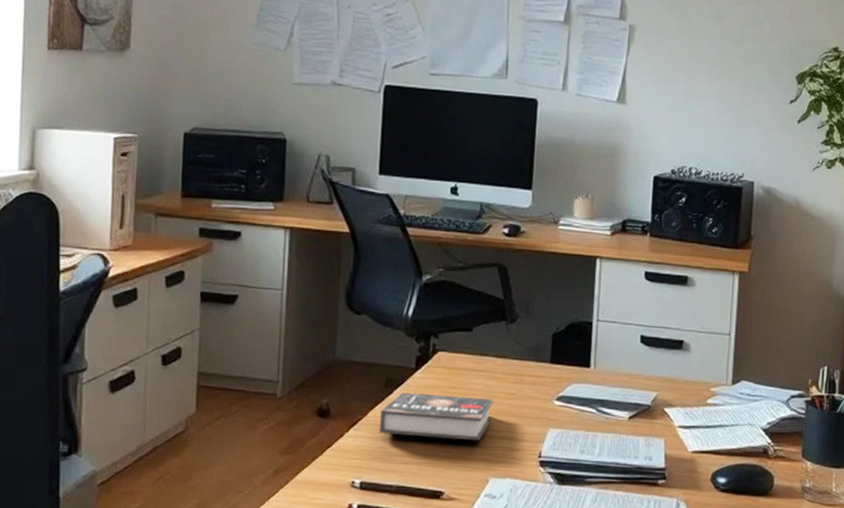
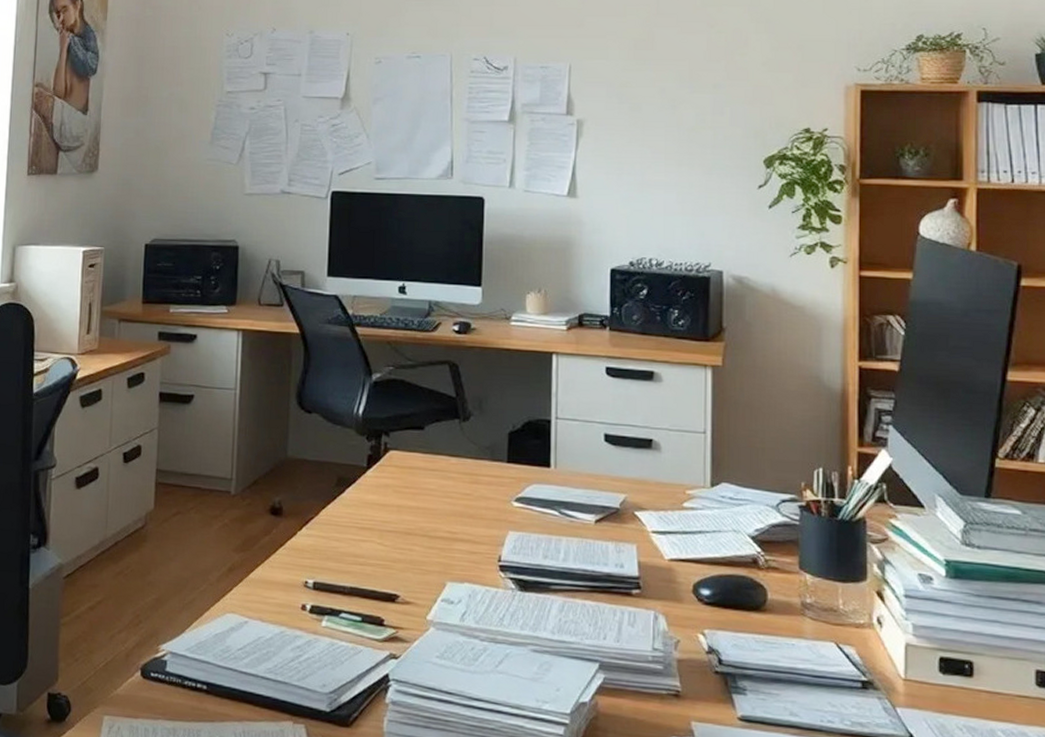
book: present [380,392,494,441] -> none [332,491,448,543]

